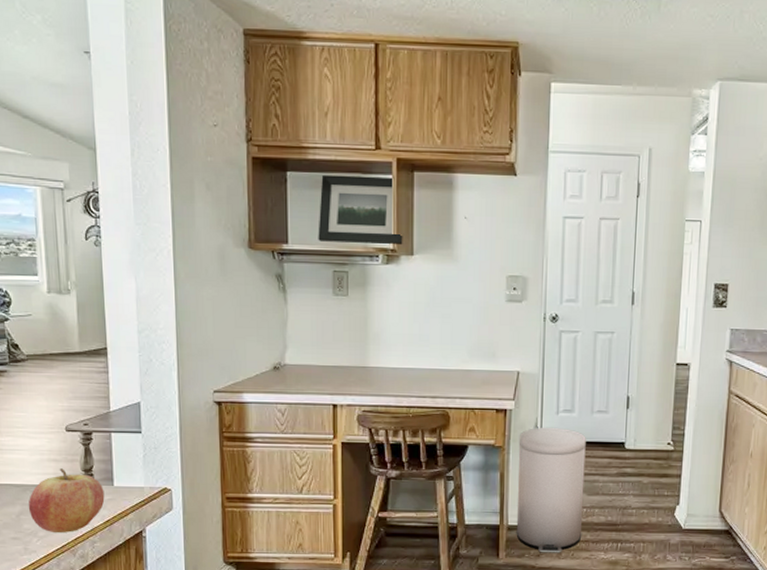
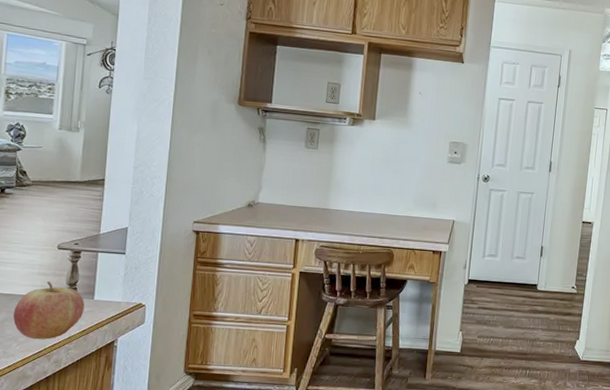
picture frame: present [318,174,403,244] -> none [297,50,368,110]
pedal bin: present [516,427,586,554] -> none [442,268,506,378]

